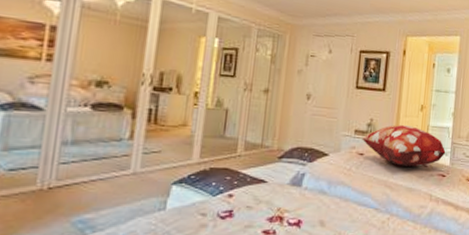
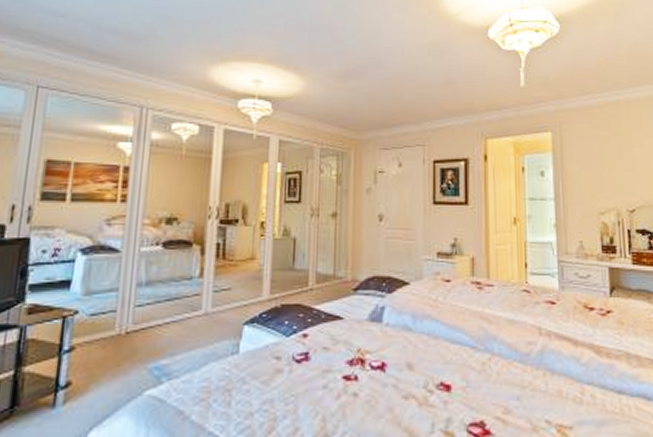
decorative pillow: present [363,125,446,167] -> none [448,243,552,293]

